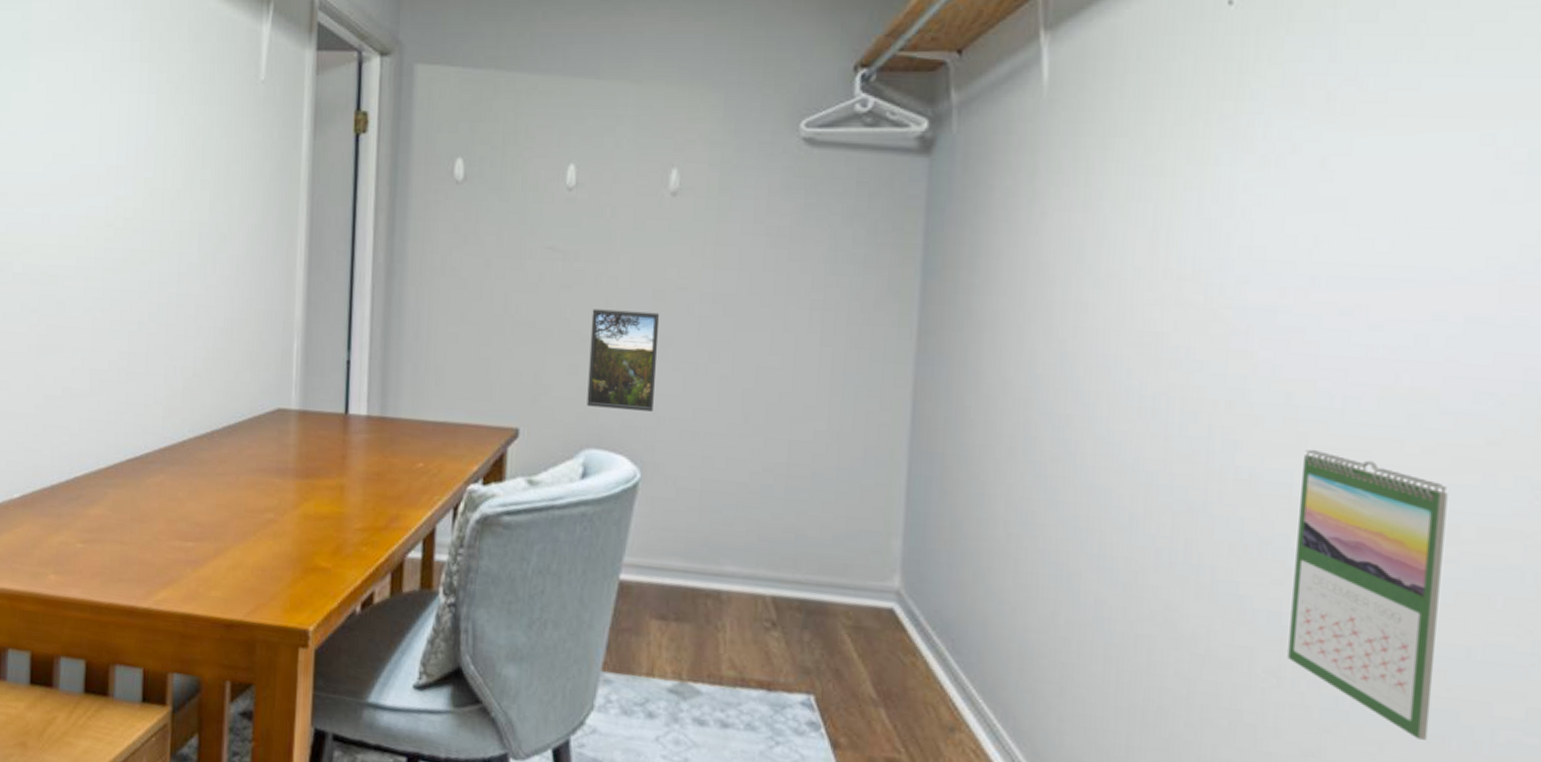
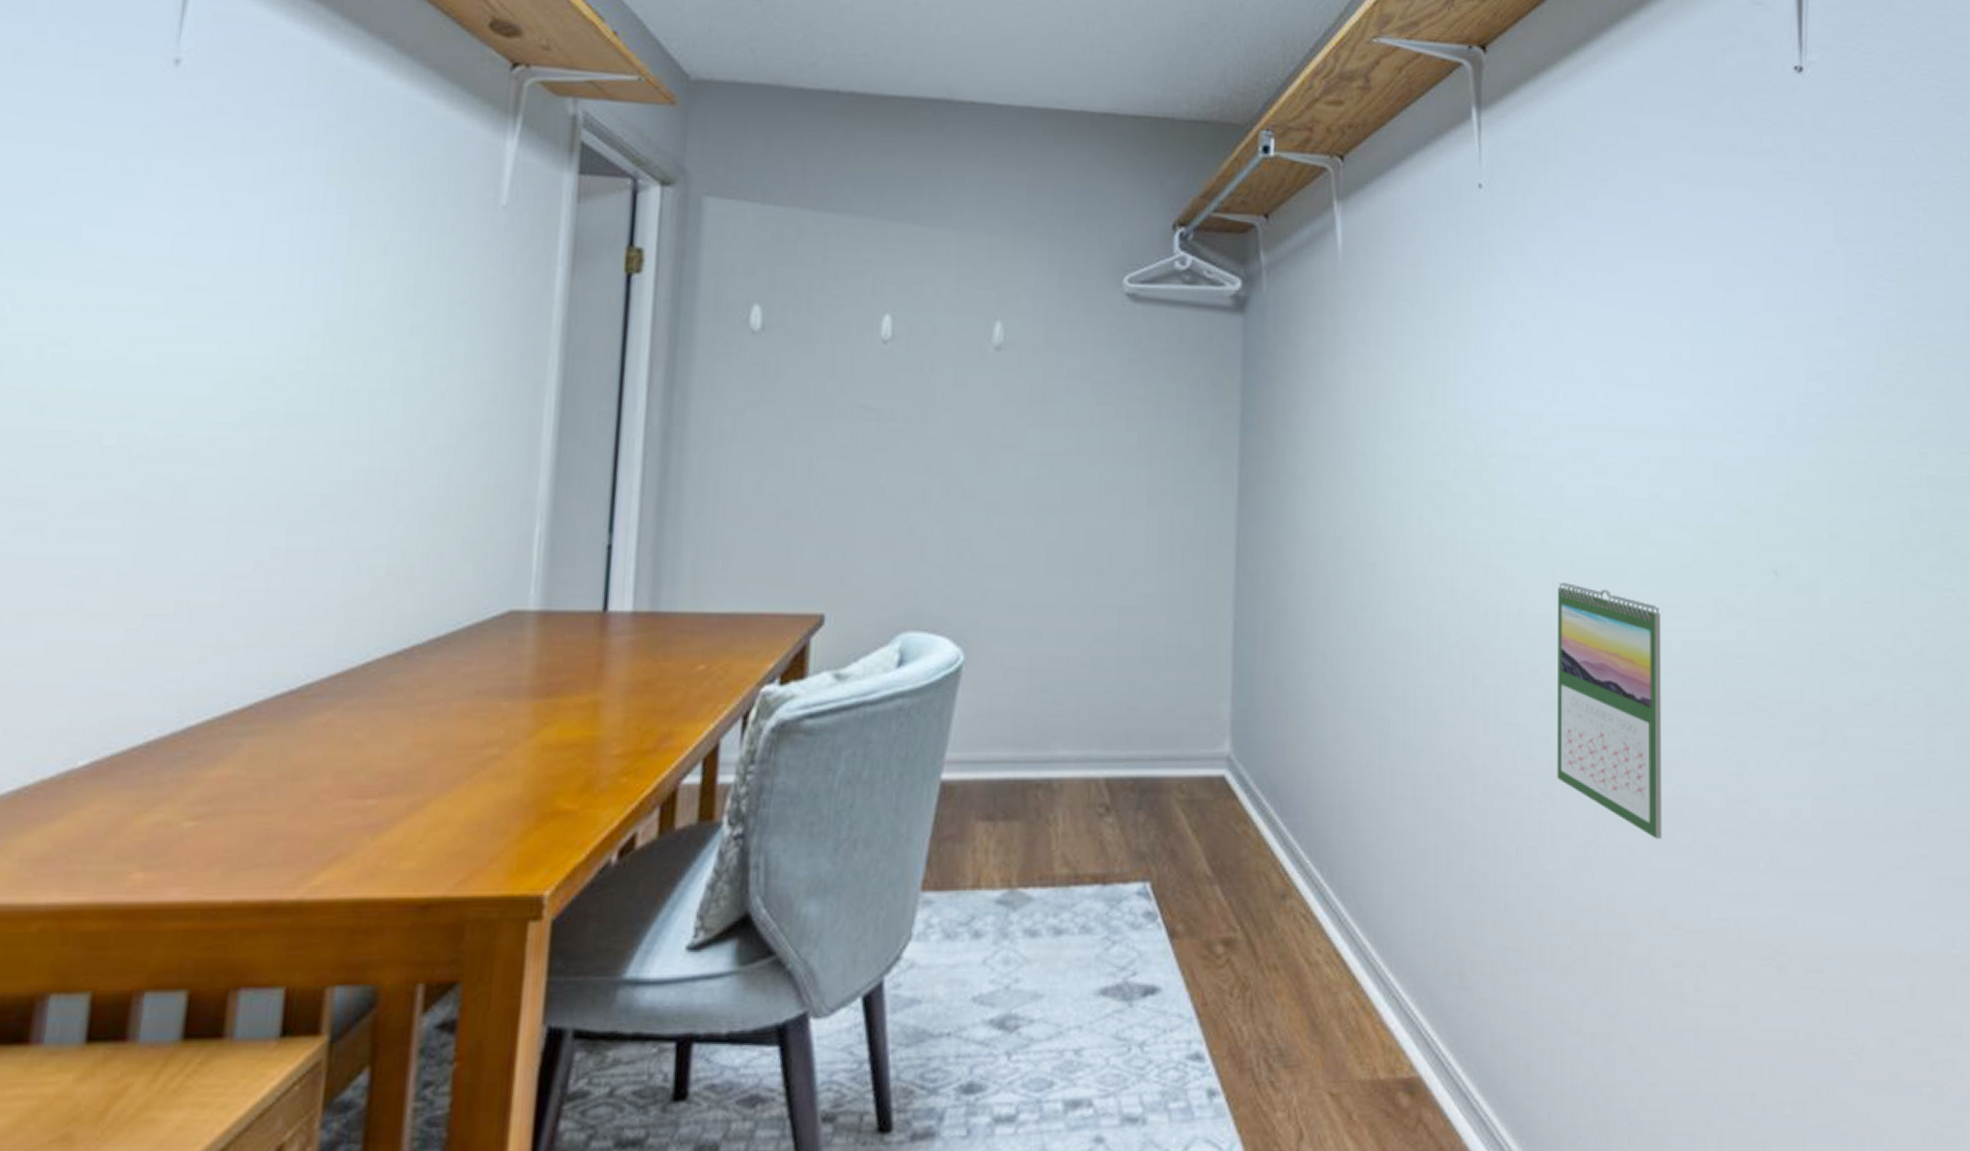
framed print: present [587,309,660,412] -> none [904,473,984,585]

